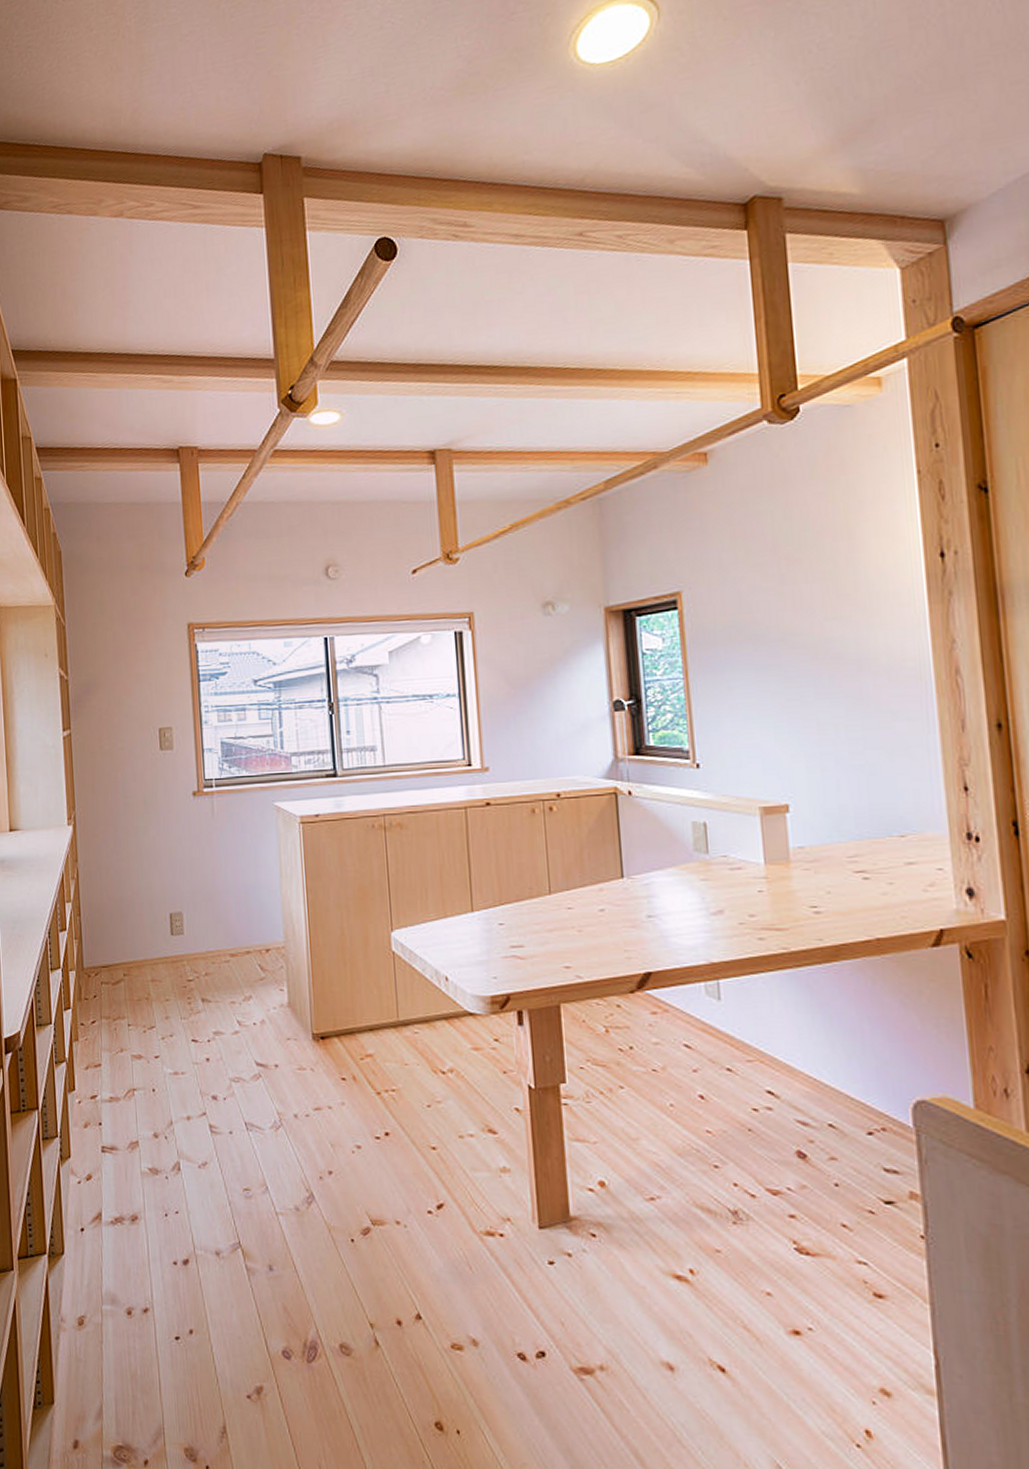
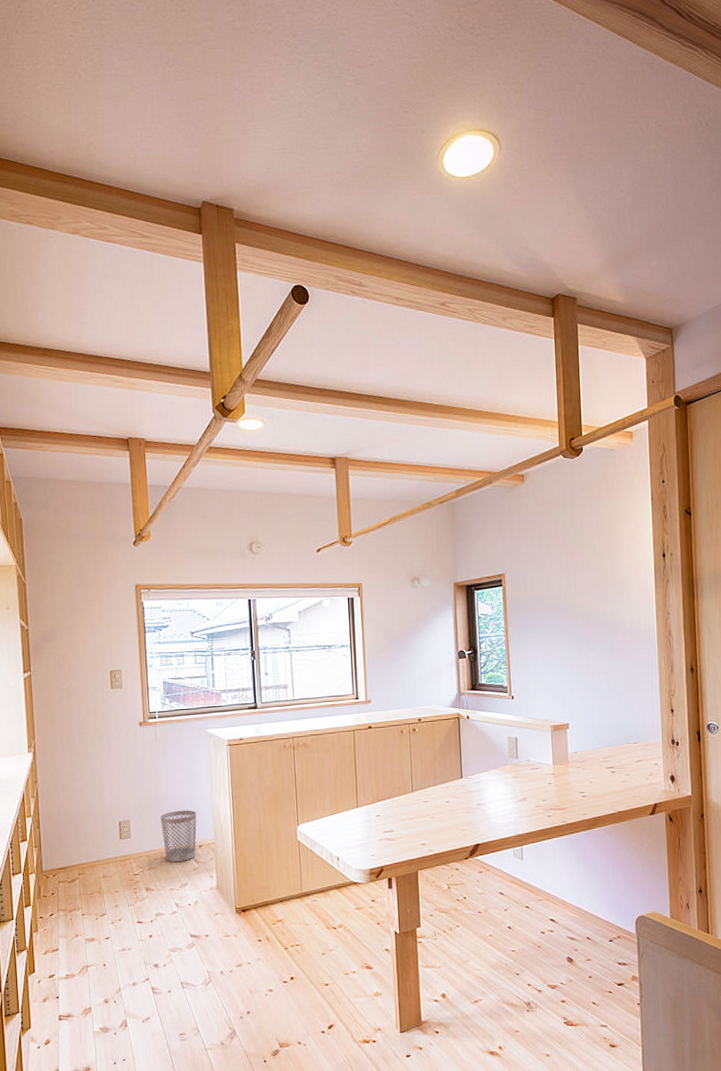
wastebasket: none [219,903,263,968] -> present [161,810,197,862]

